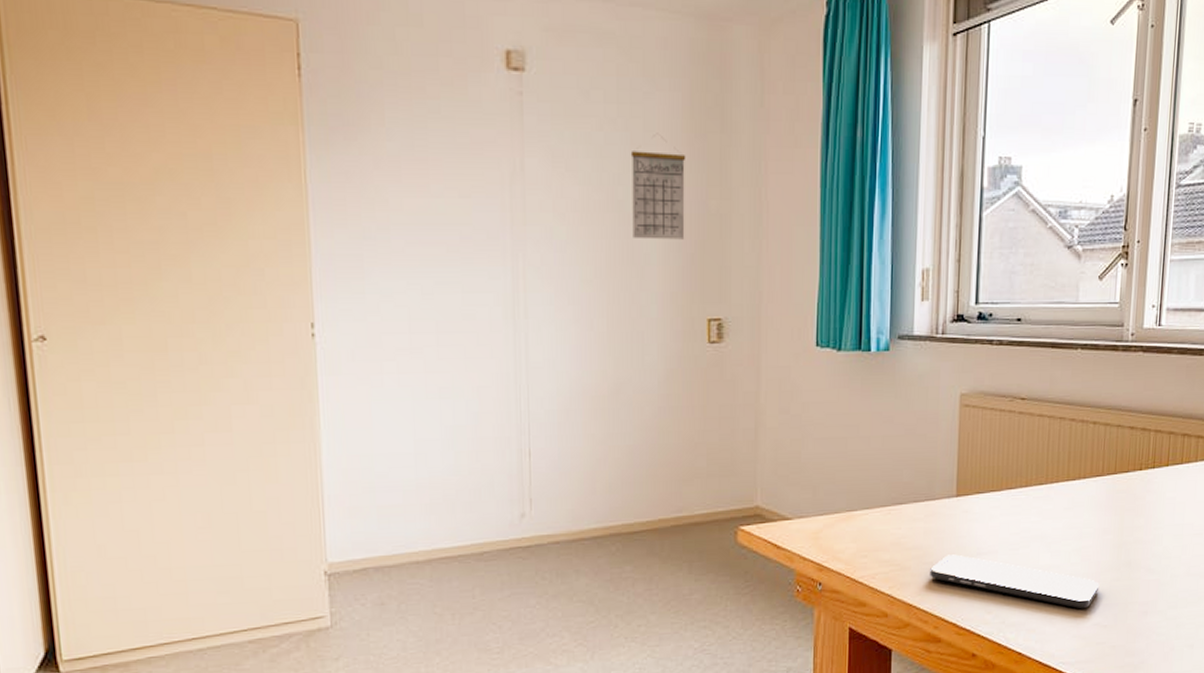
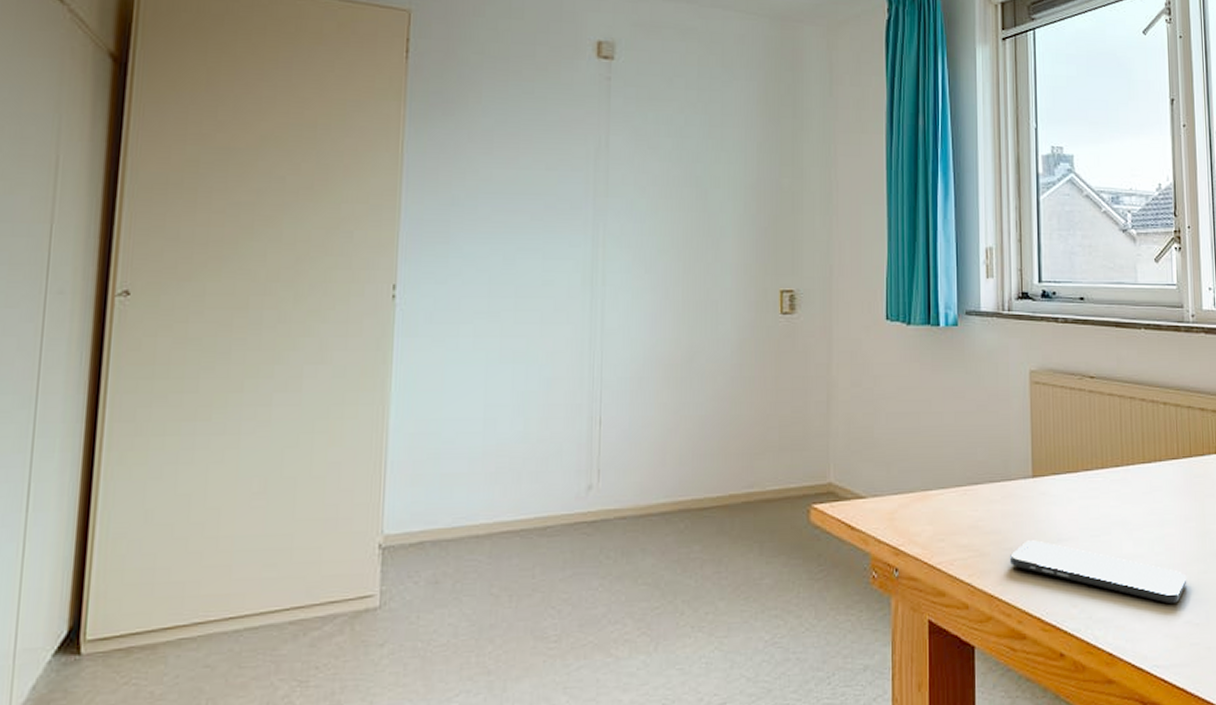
calendar: present [630,133,686,240] -> none [709,116,761,214]

